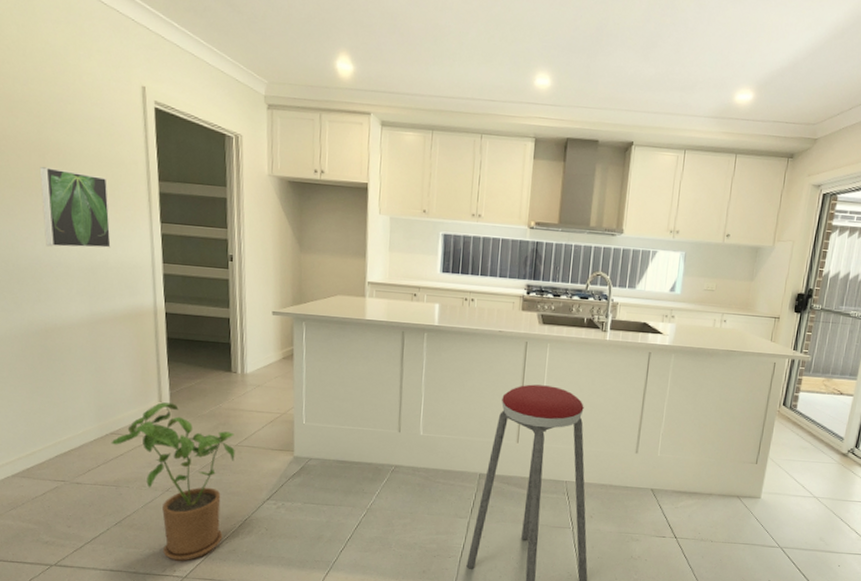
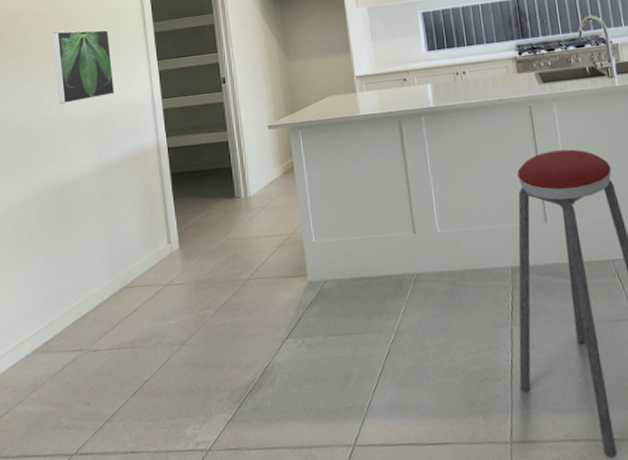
house plant: present [111,402,235,561] -> none [124,242,248,430]

